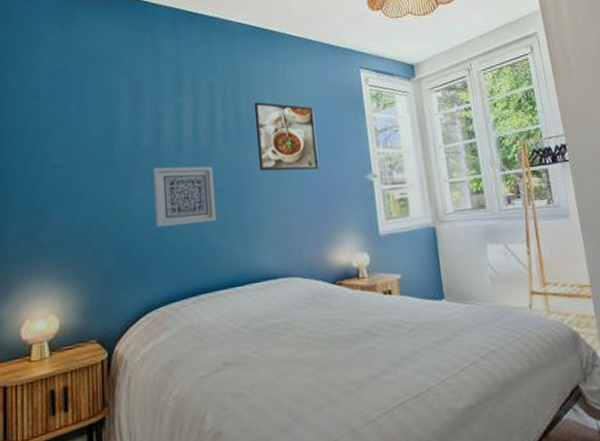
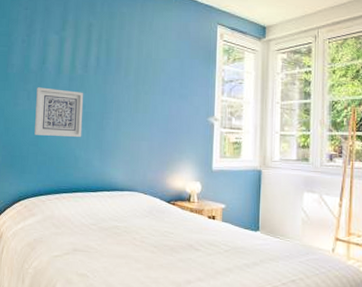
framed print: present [254,102,319,172] -> none [120,44,172,107]

